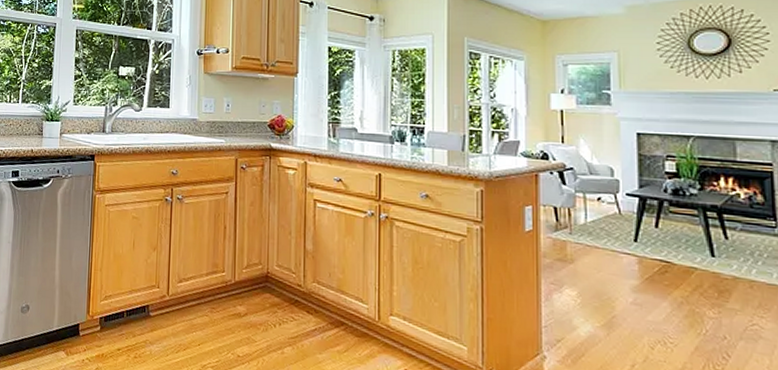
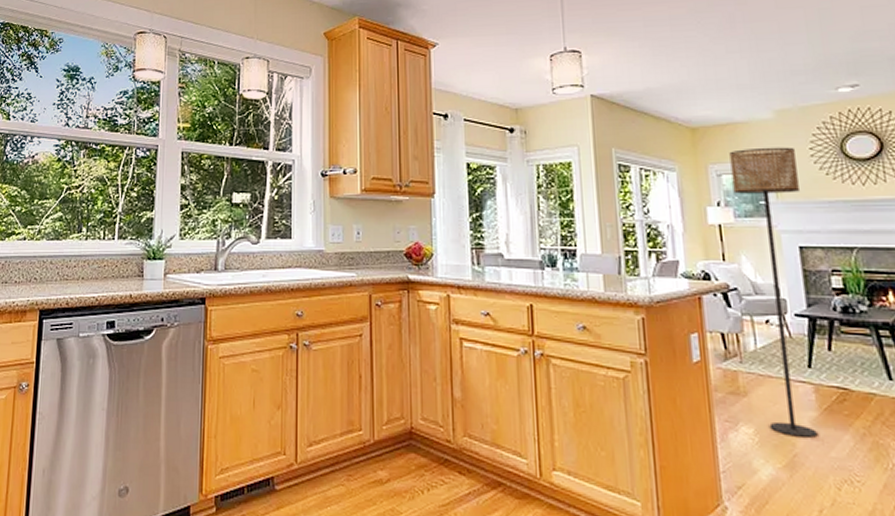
floor lamp: none [577,40,642,303] -> present [729,147,818,438]

